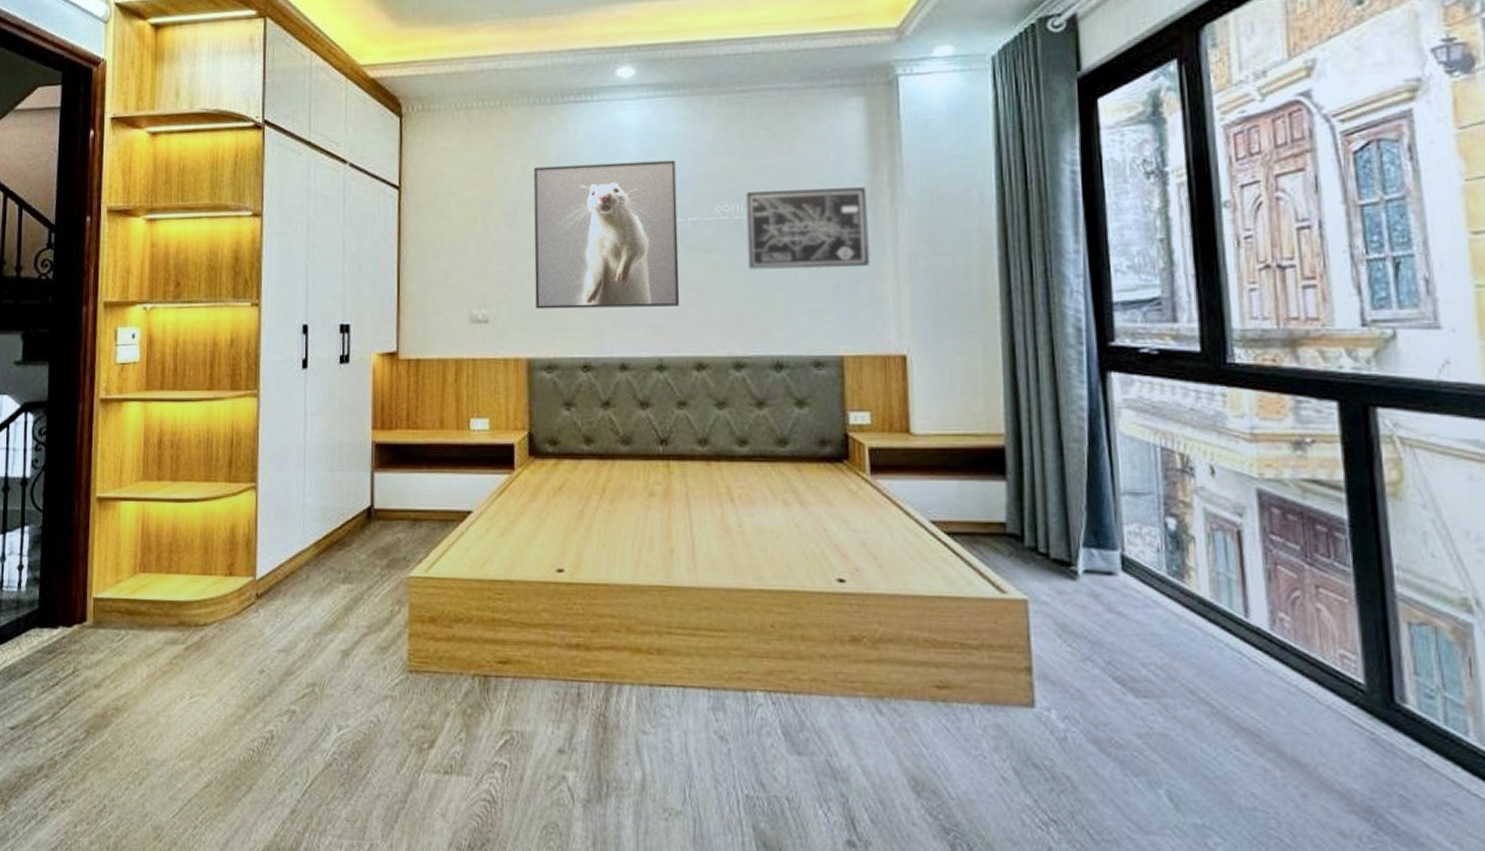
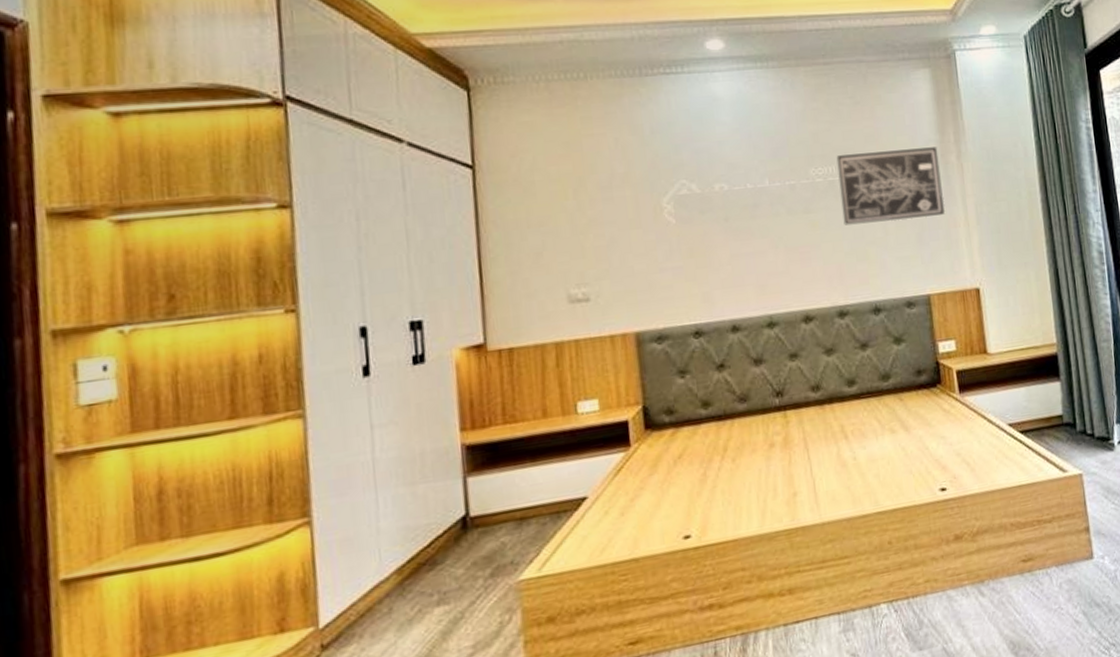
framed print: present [533,160,680,309] -> none [626,128,785,282]

